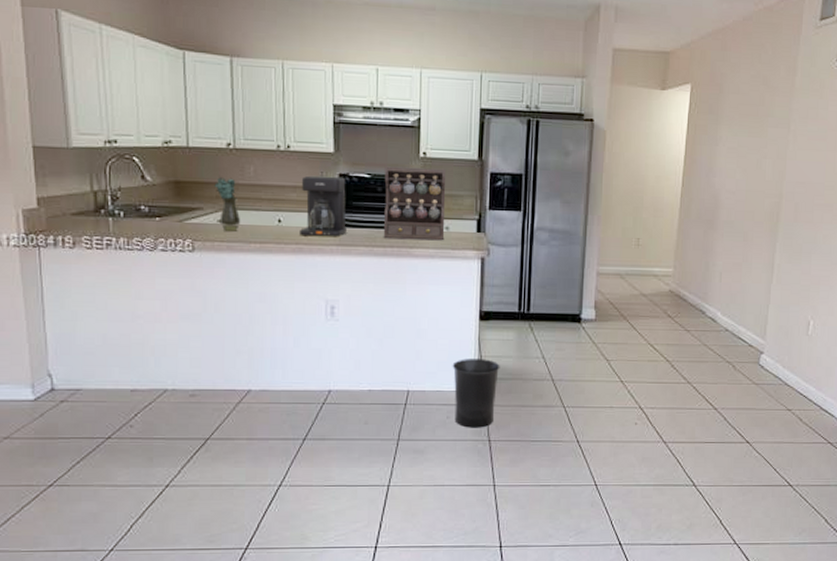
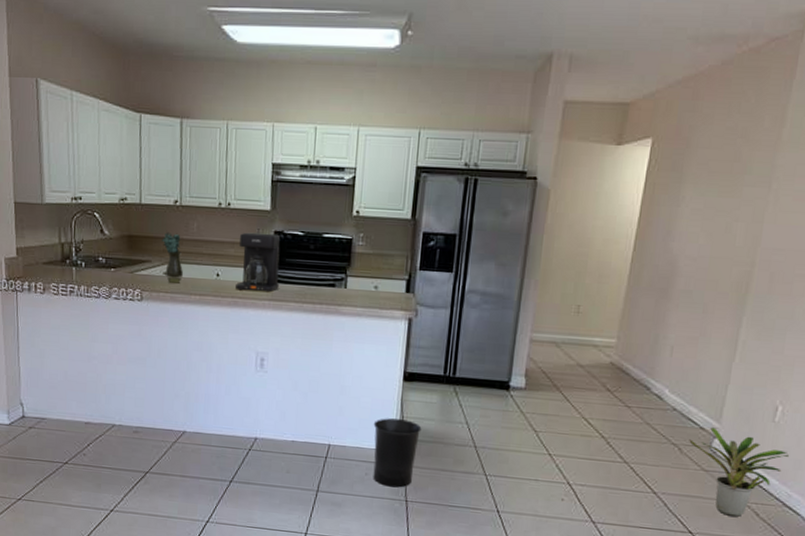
spice rack: present [384,166,447,241] -> none [314,224,379,300]
potted plant: none [741,344,822,424] -> present [689,427,790,517]

